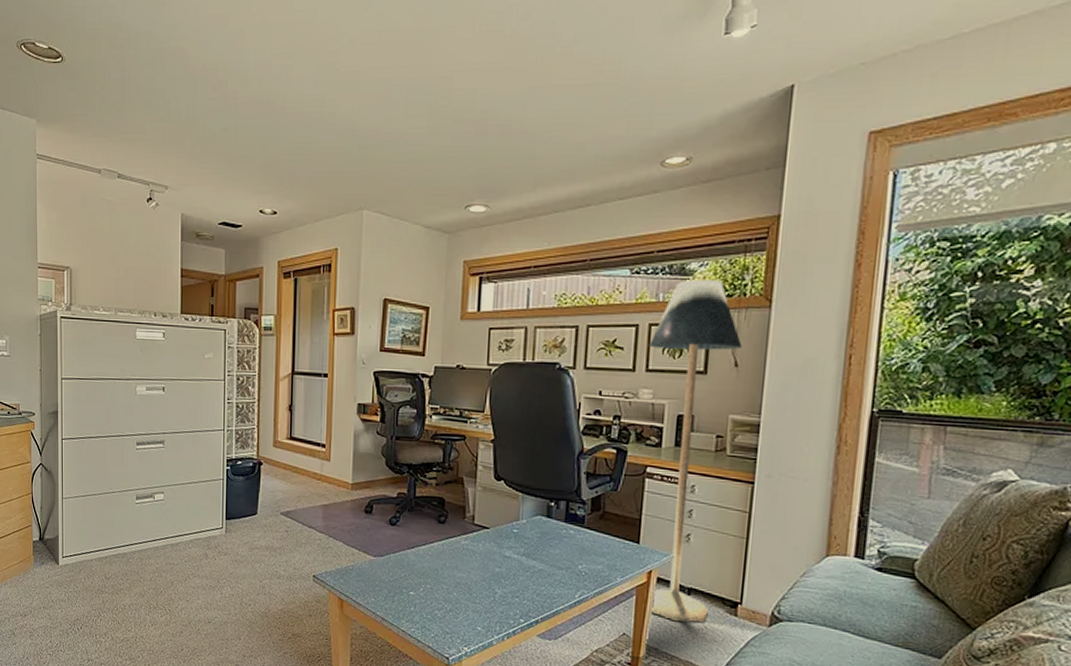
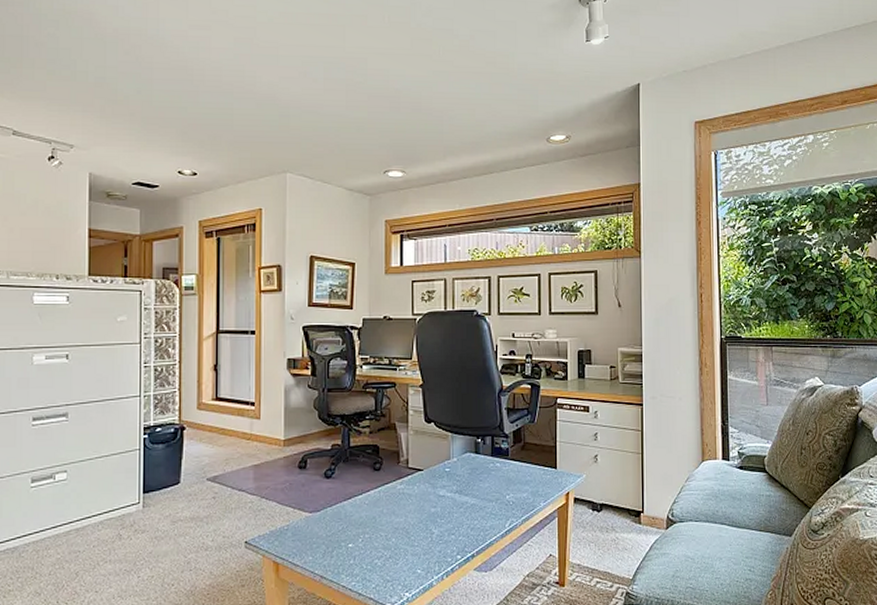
floor lamp: present [648,280,742,622] -> none [550,236,622,537]

